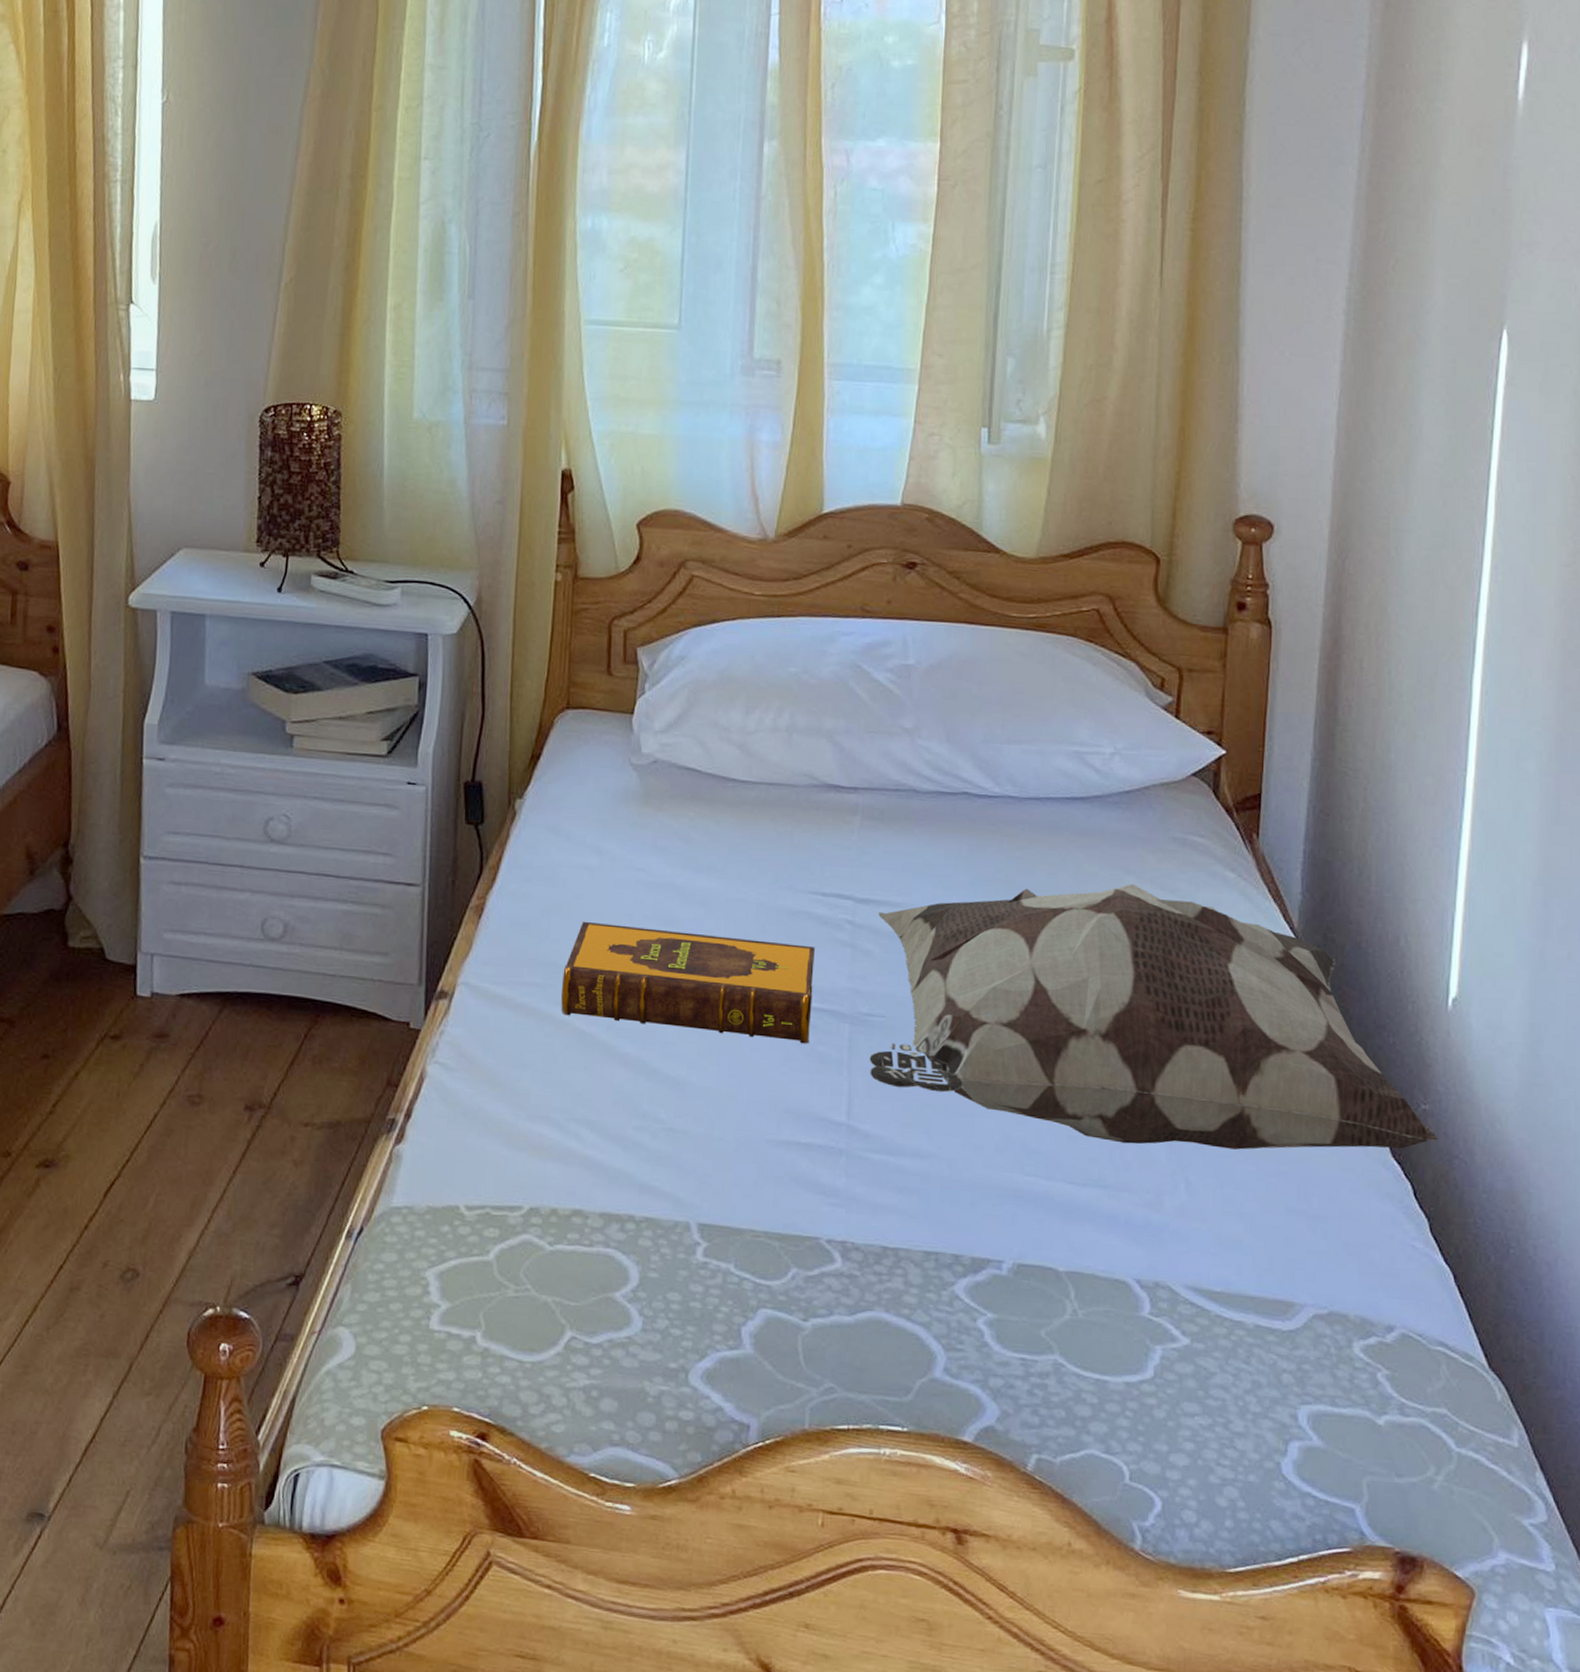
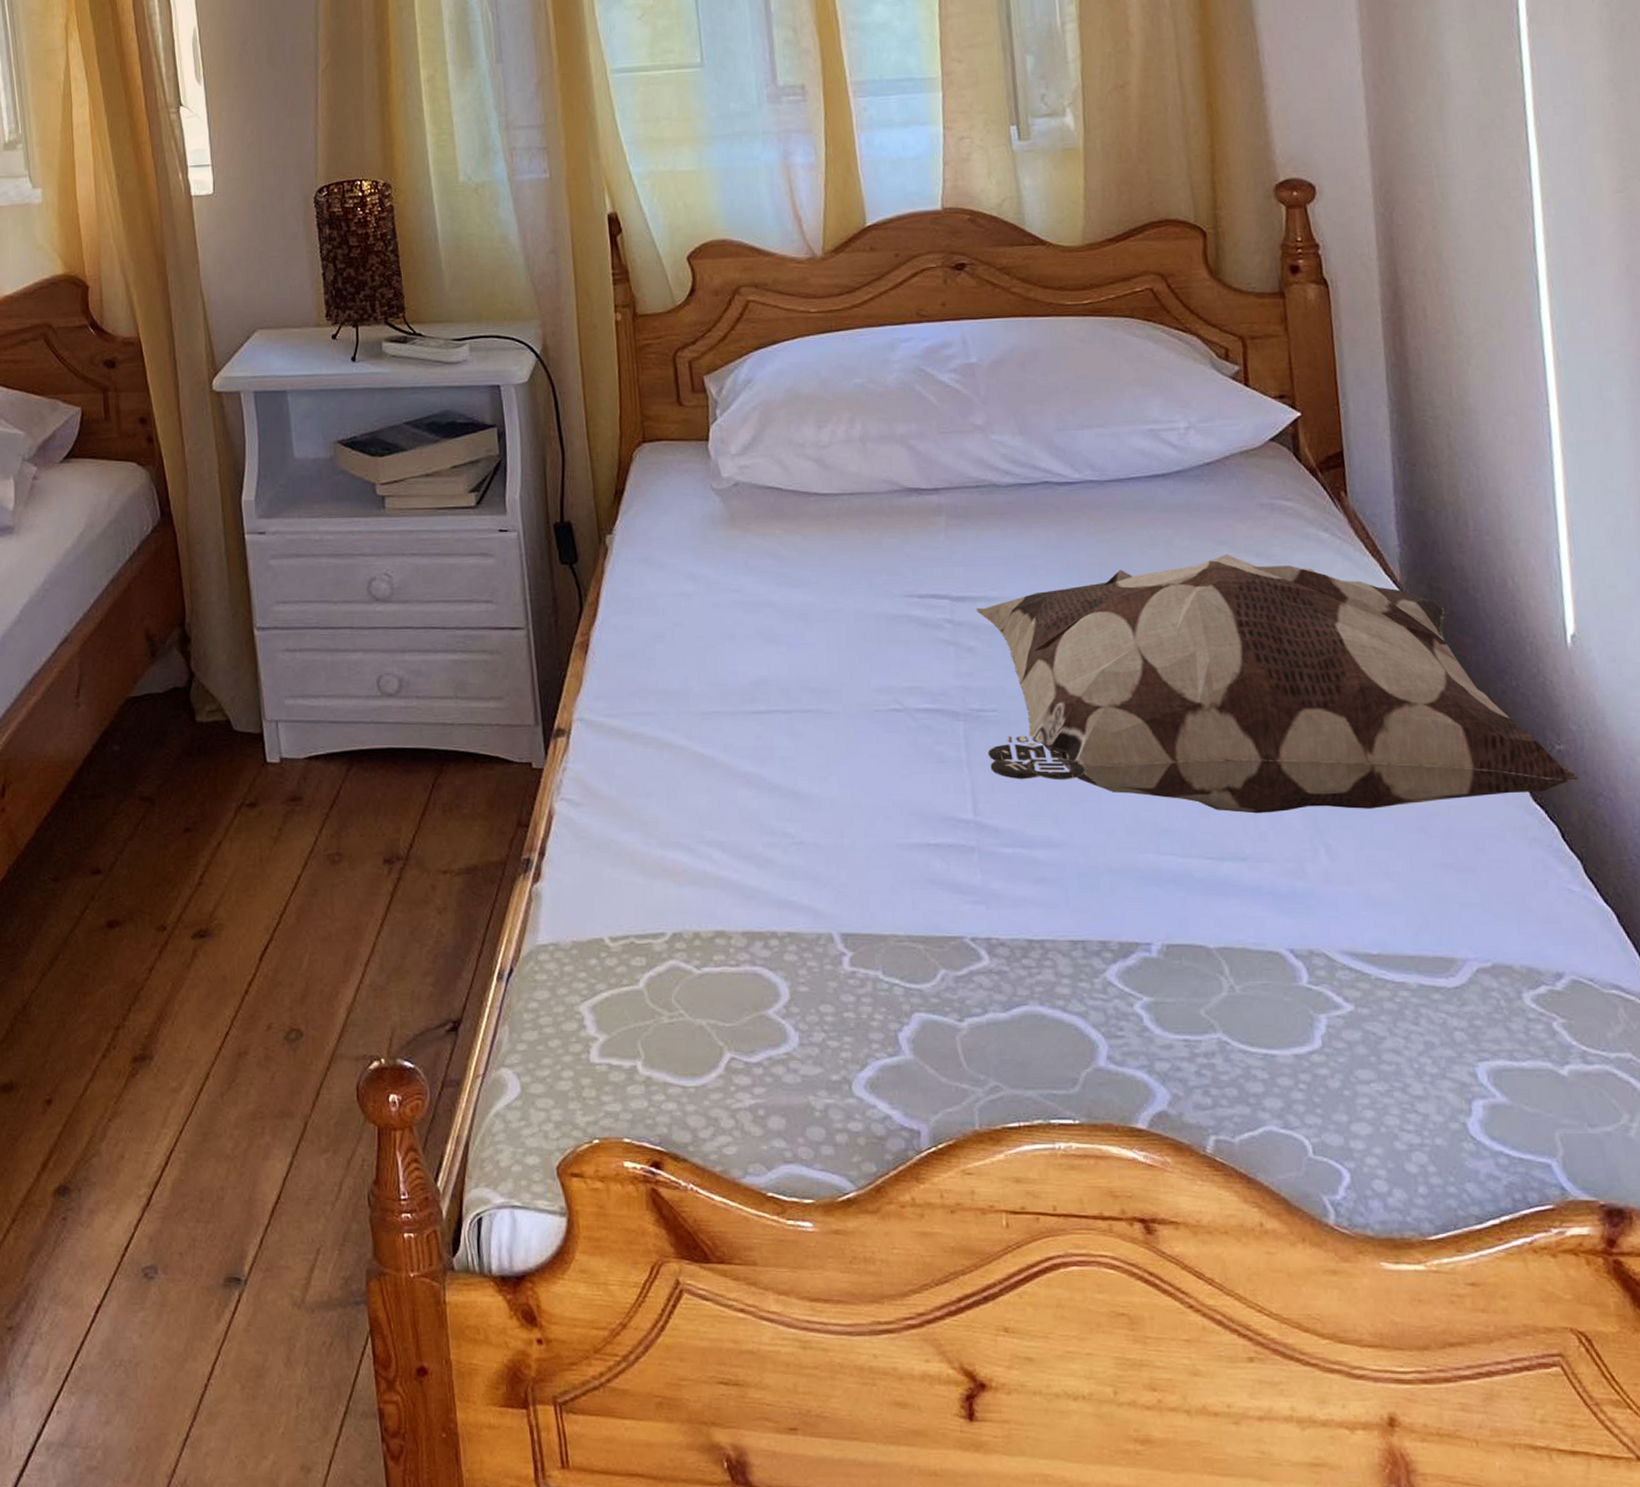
hardback book: present [561,921,815,1044] -> none [674,646,926,746]

